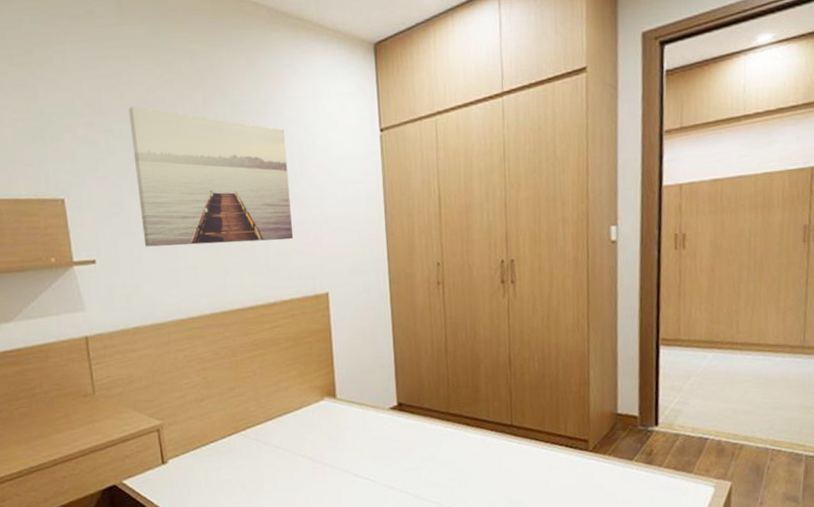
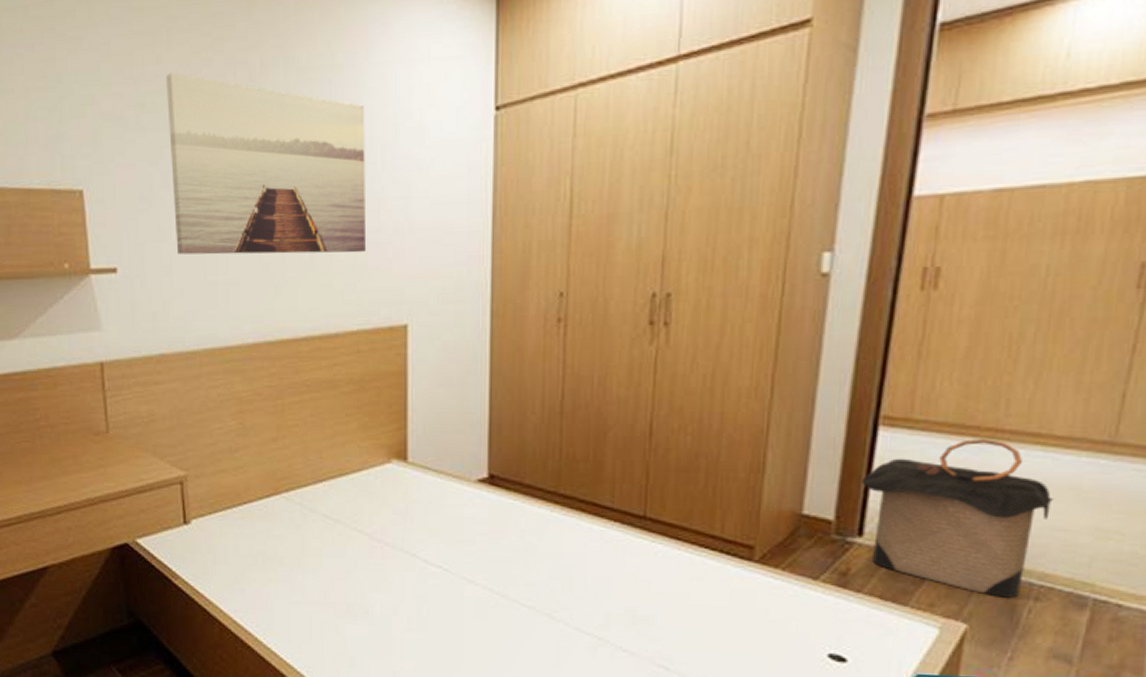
laundry hamper: none [653,350,774,461] -> present [862,439,1055,598]

